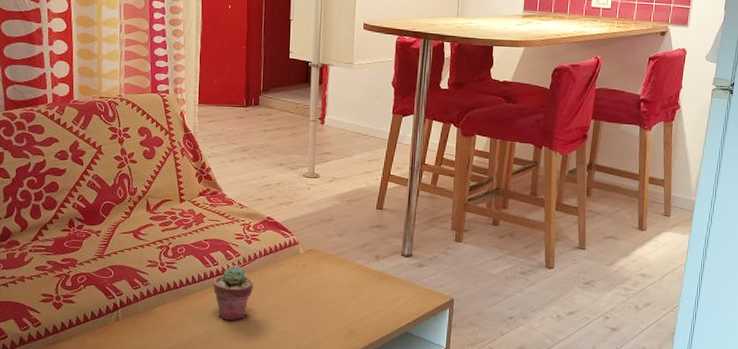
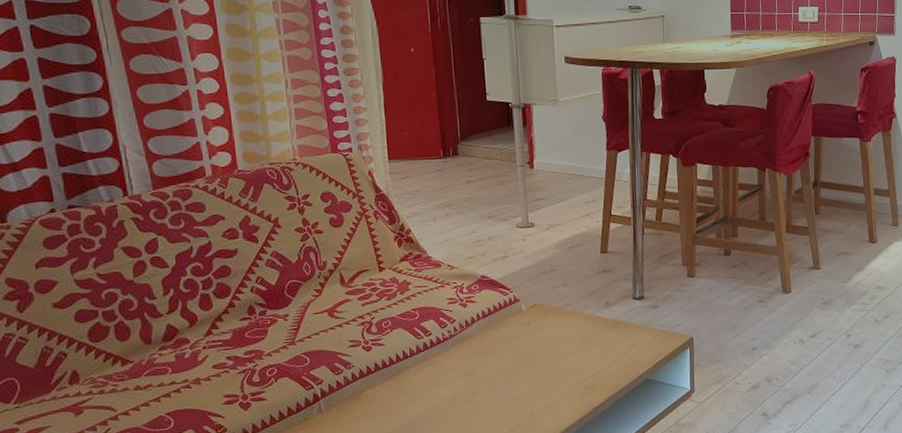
potted succulent: present [213,266,253,320] -> none [427,333,475,394]

